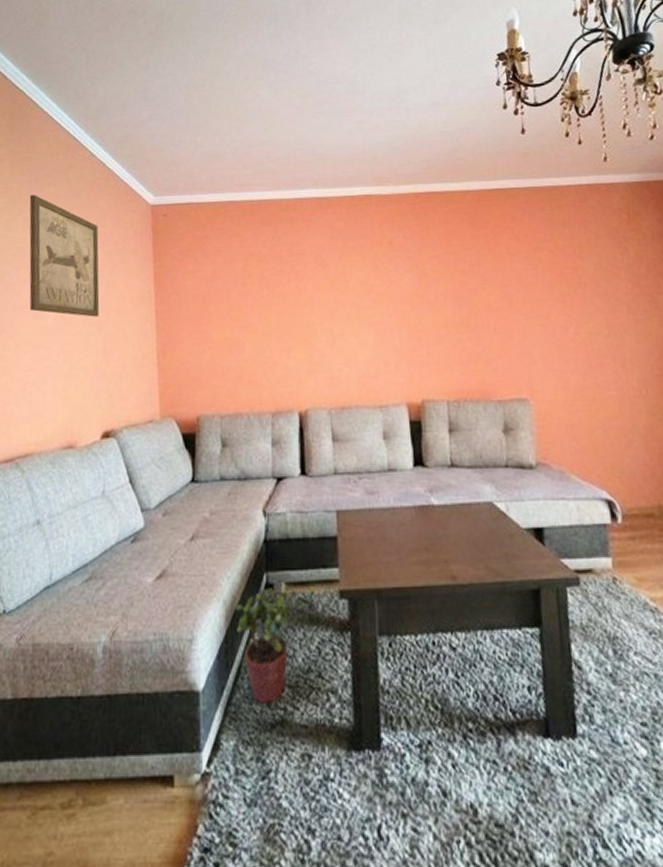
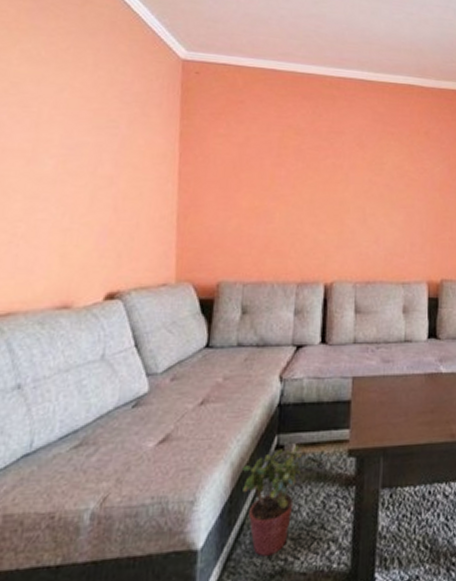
wall art: present [29,195,100,317] -> none [22,25,117,171]

